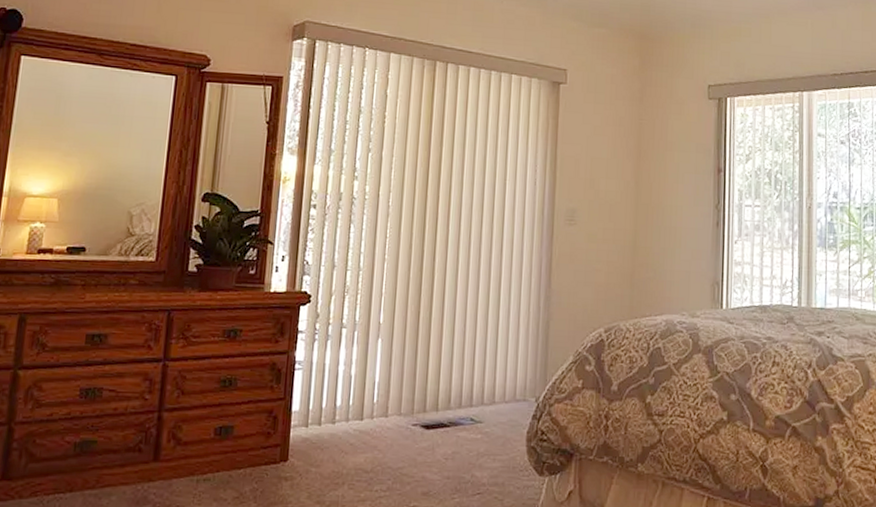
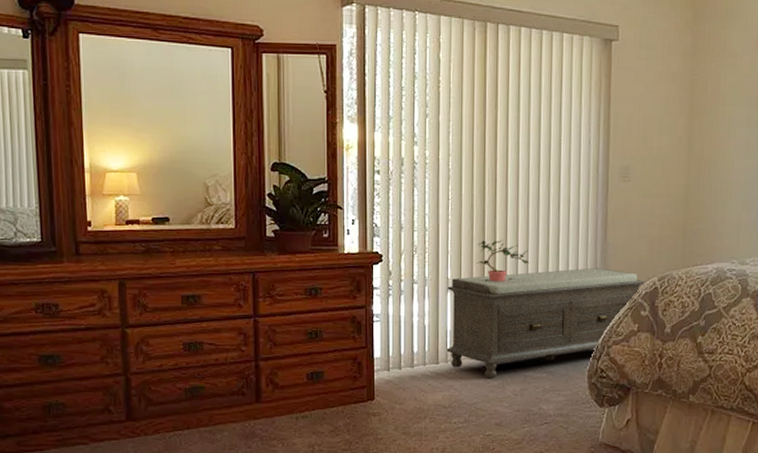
bench: none [372,316,591,440] -> present [446,268,645,379]
potted plant: none [412,283,469,329] -> present [476,240,530,282]

